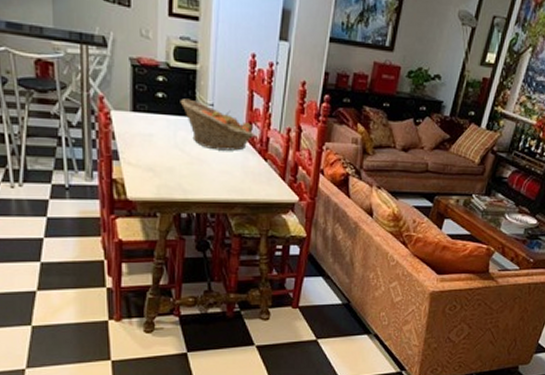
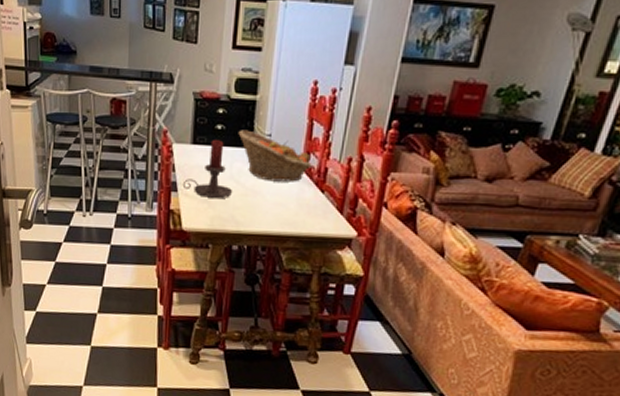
candle holder: none [124,108,179,167] -> present [182,140,233,198]

